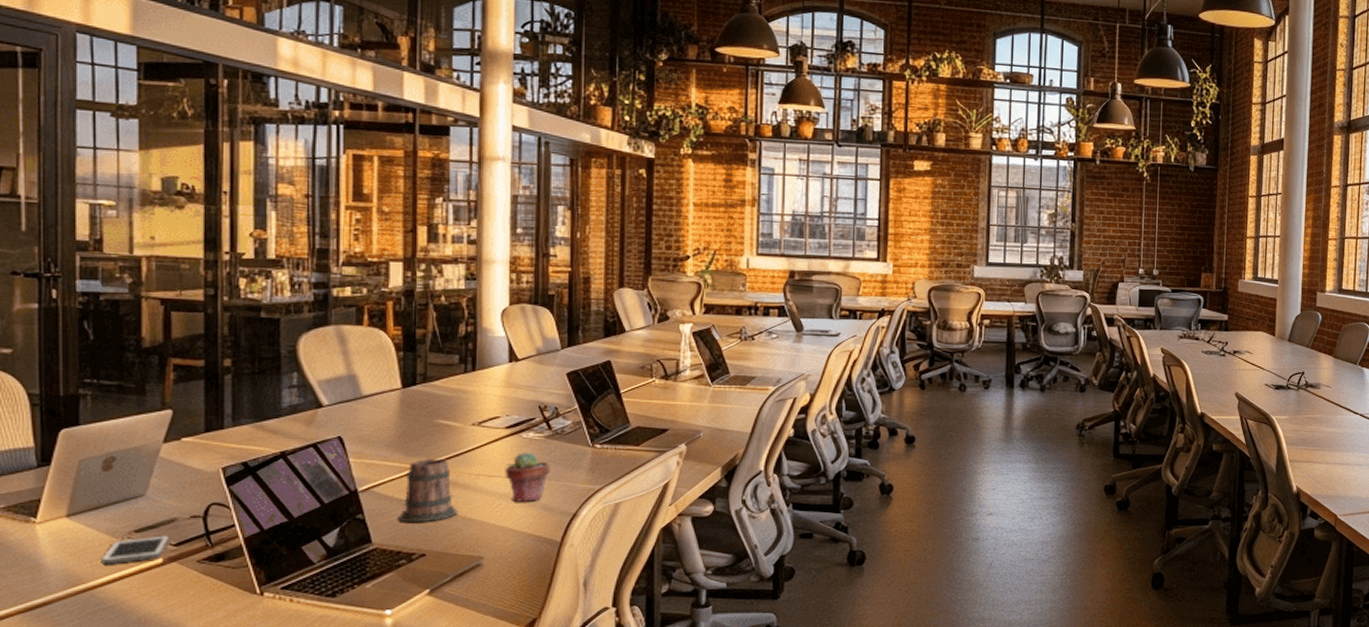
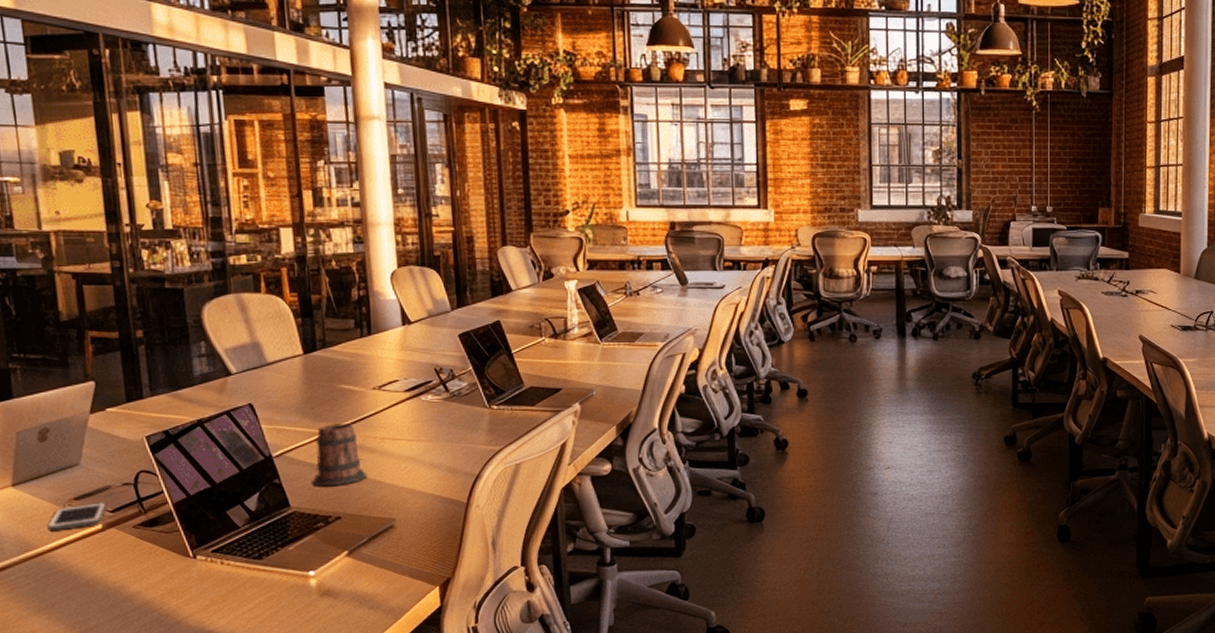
potted succulent: present [504,452,550,502] -> none [407,415,451,464]

